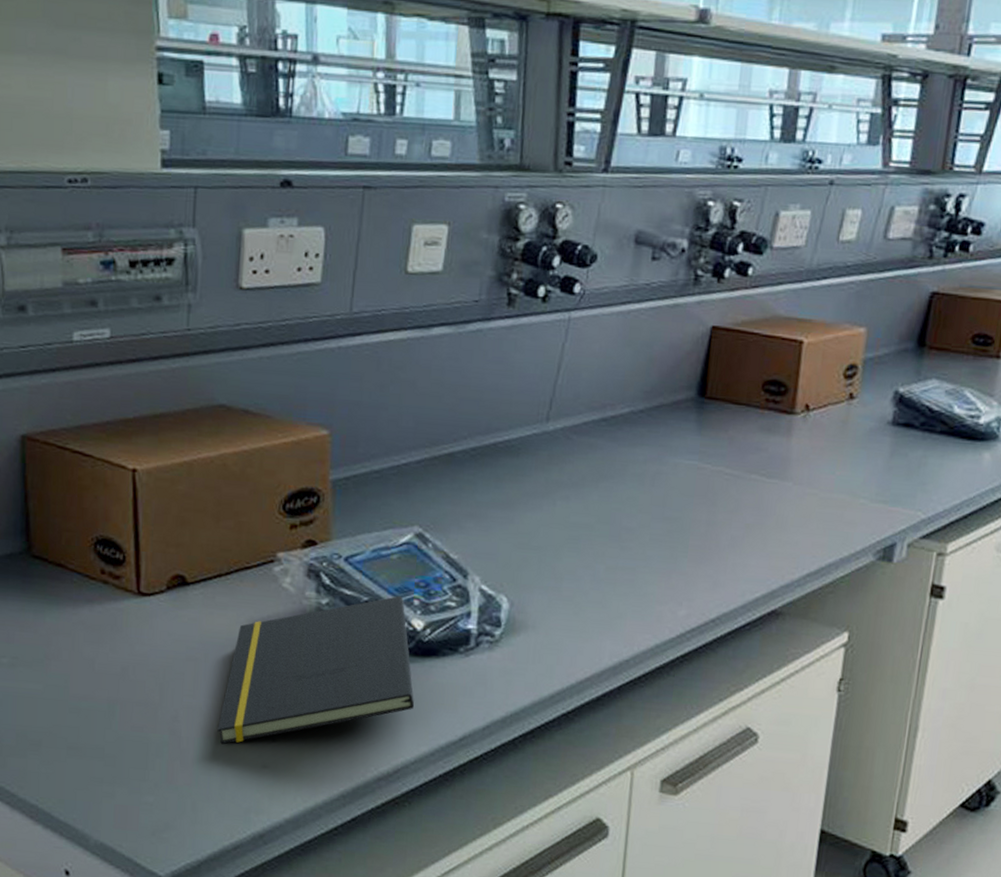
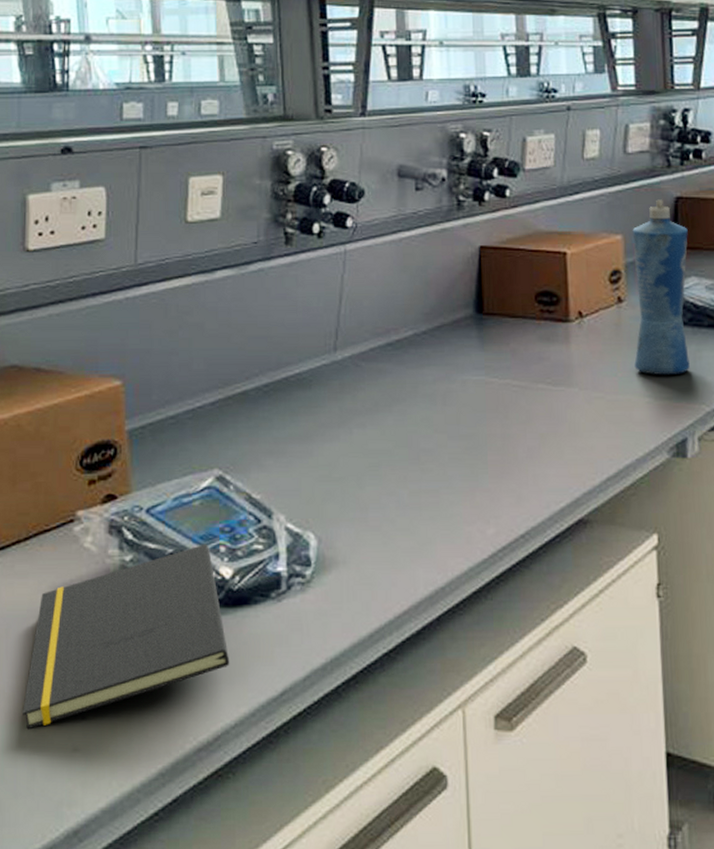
squeeze bottle: none [855,293,938,479] -> present [632,199,690,376]

